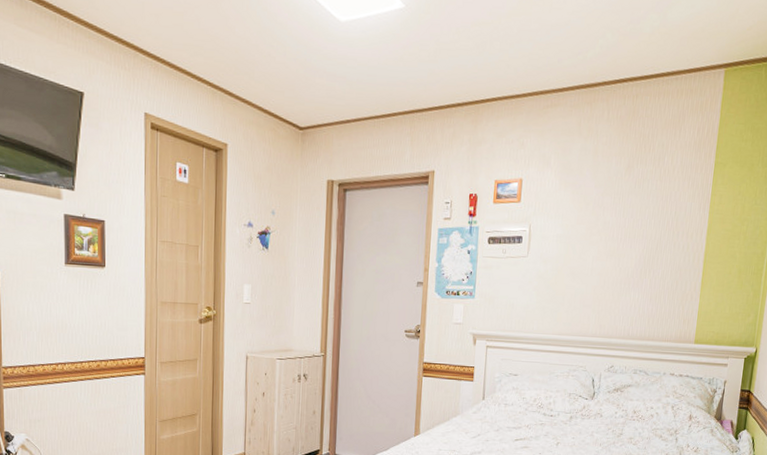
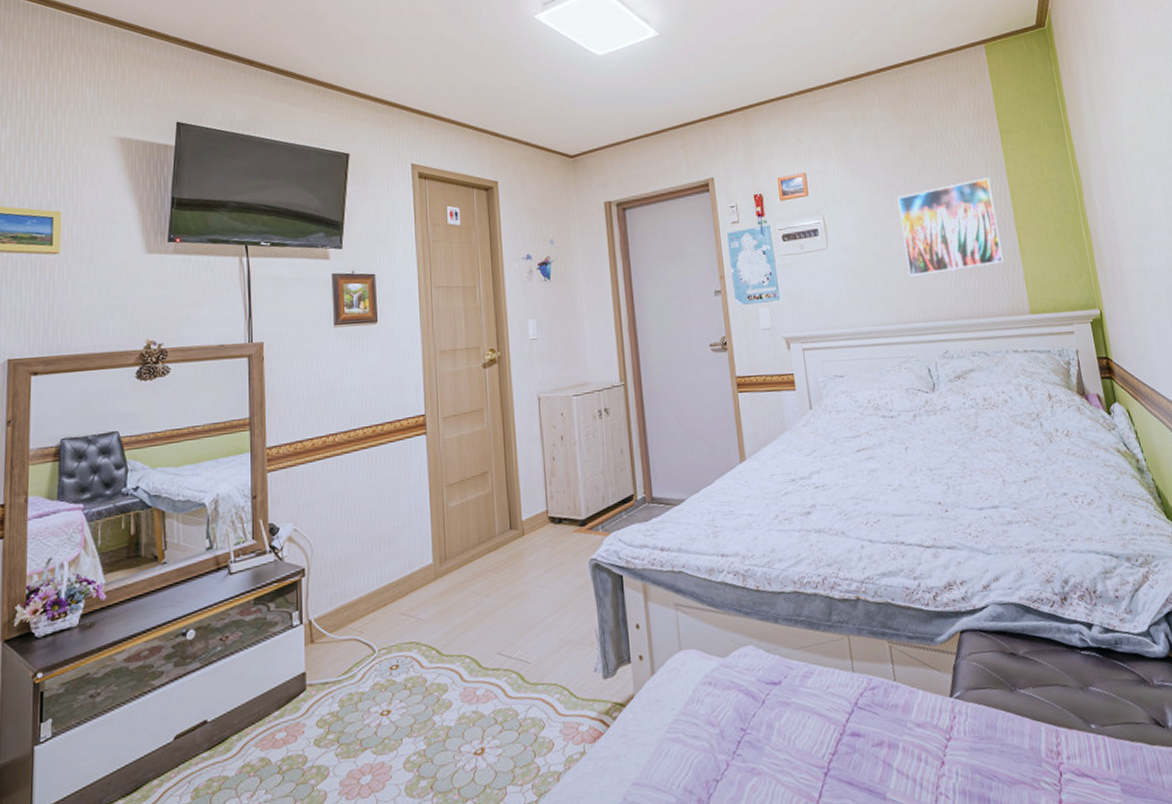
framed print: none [596,208,693,295] -> present [897,177,1004,277]

